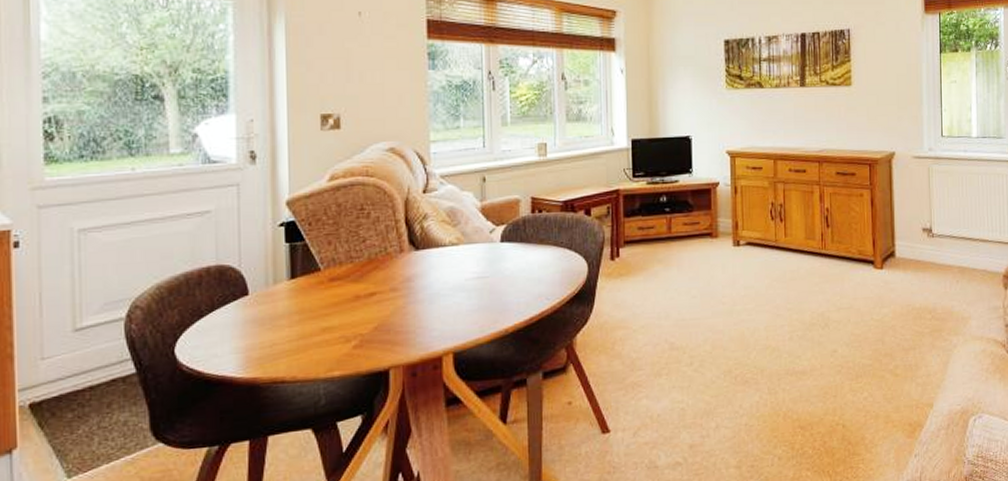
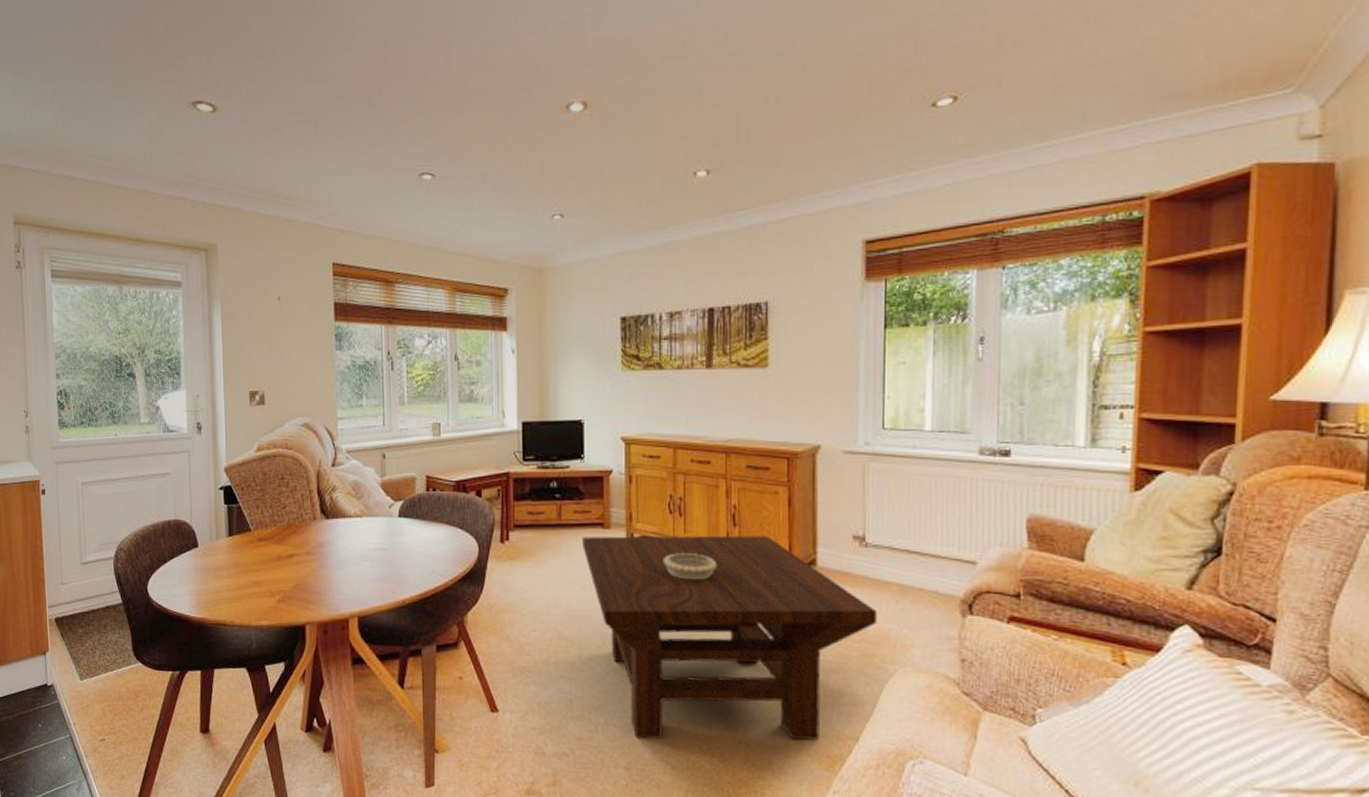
coffee table: none [692,234,944,436] -> present [582,535,878,741]
decorative bowl: none [767,255,814,280] -> present [664,553,717,580]

